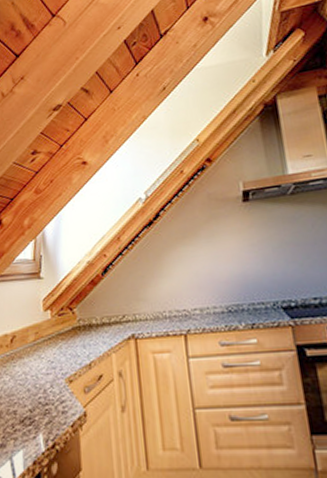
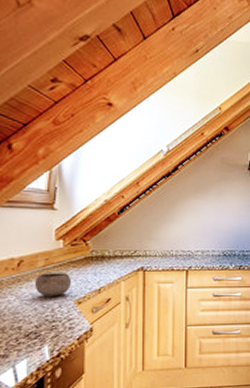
bowl: none [26,347,62,375] -> present [34,273,72,297]

